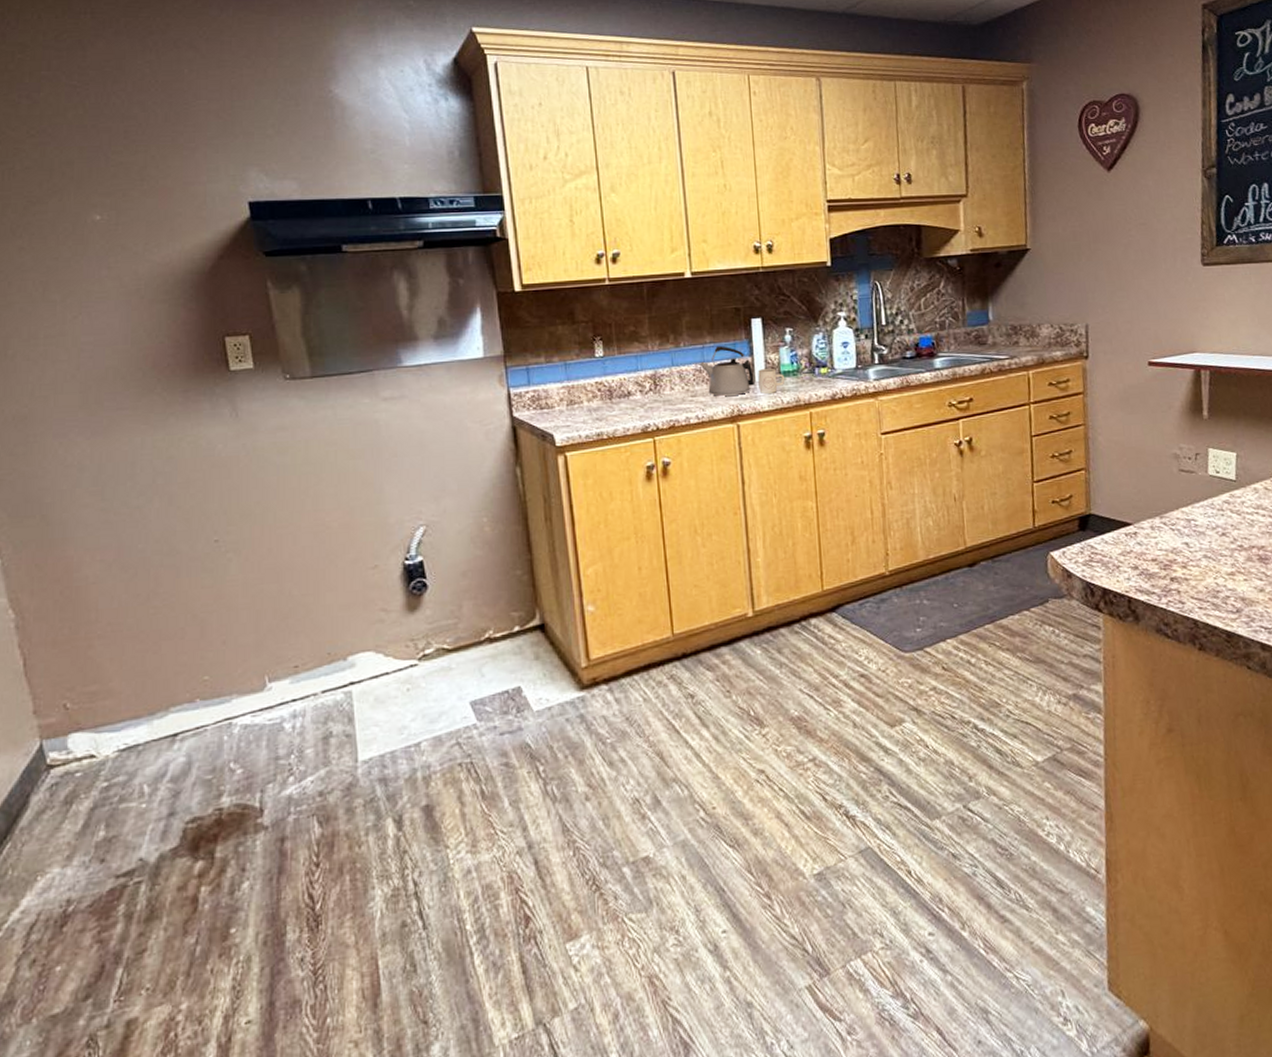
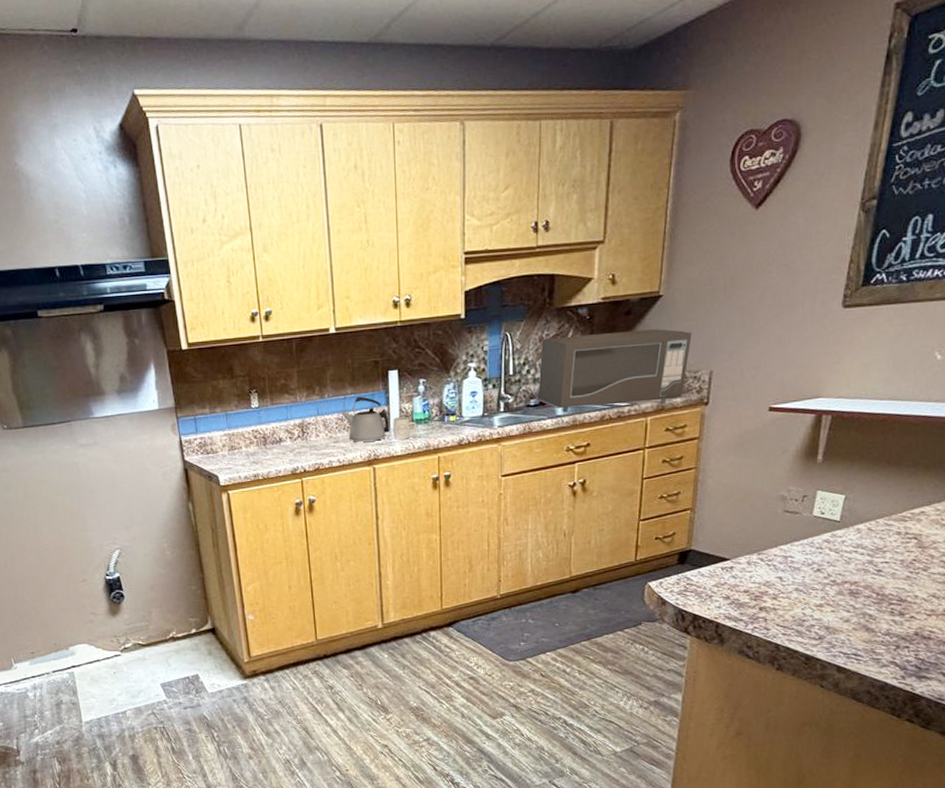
microwave: none [913,281,1064,365] -> present [538,329,692,413]

